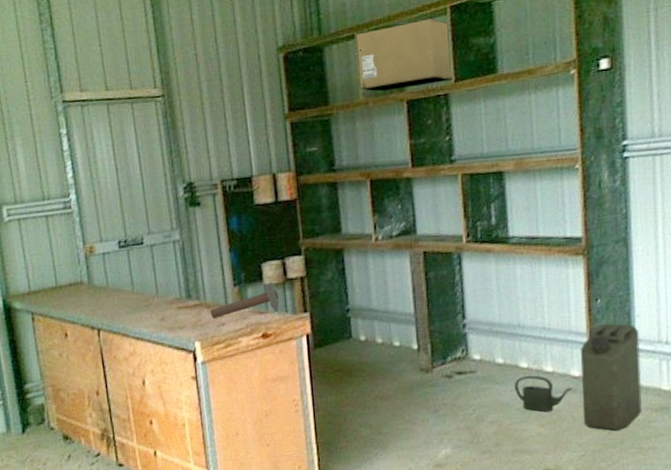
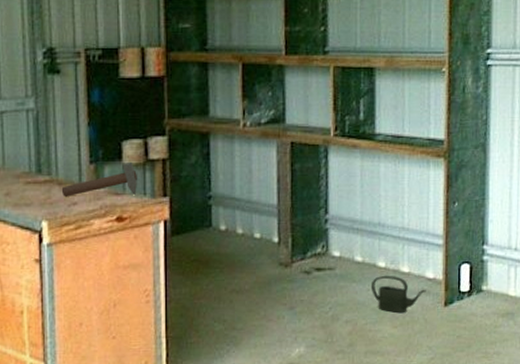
fuel can: present [580,323,642,431] -> none [434,226,491,334]

